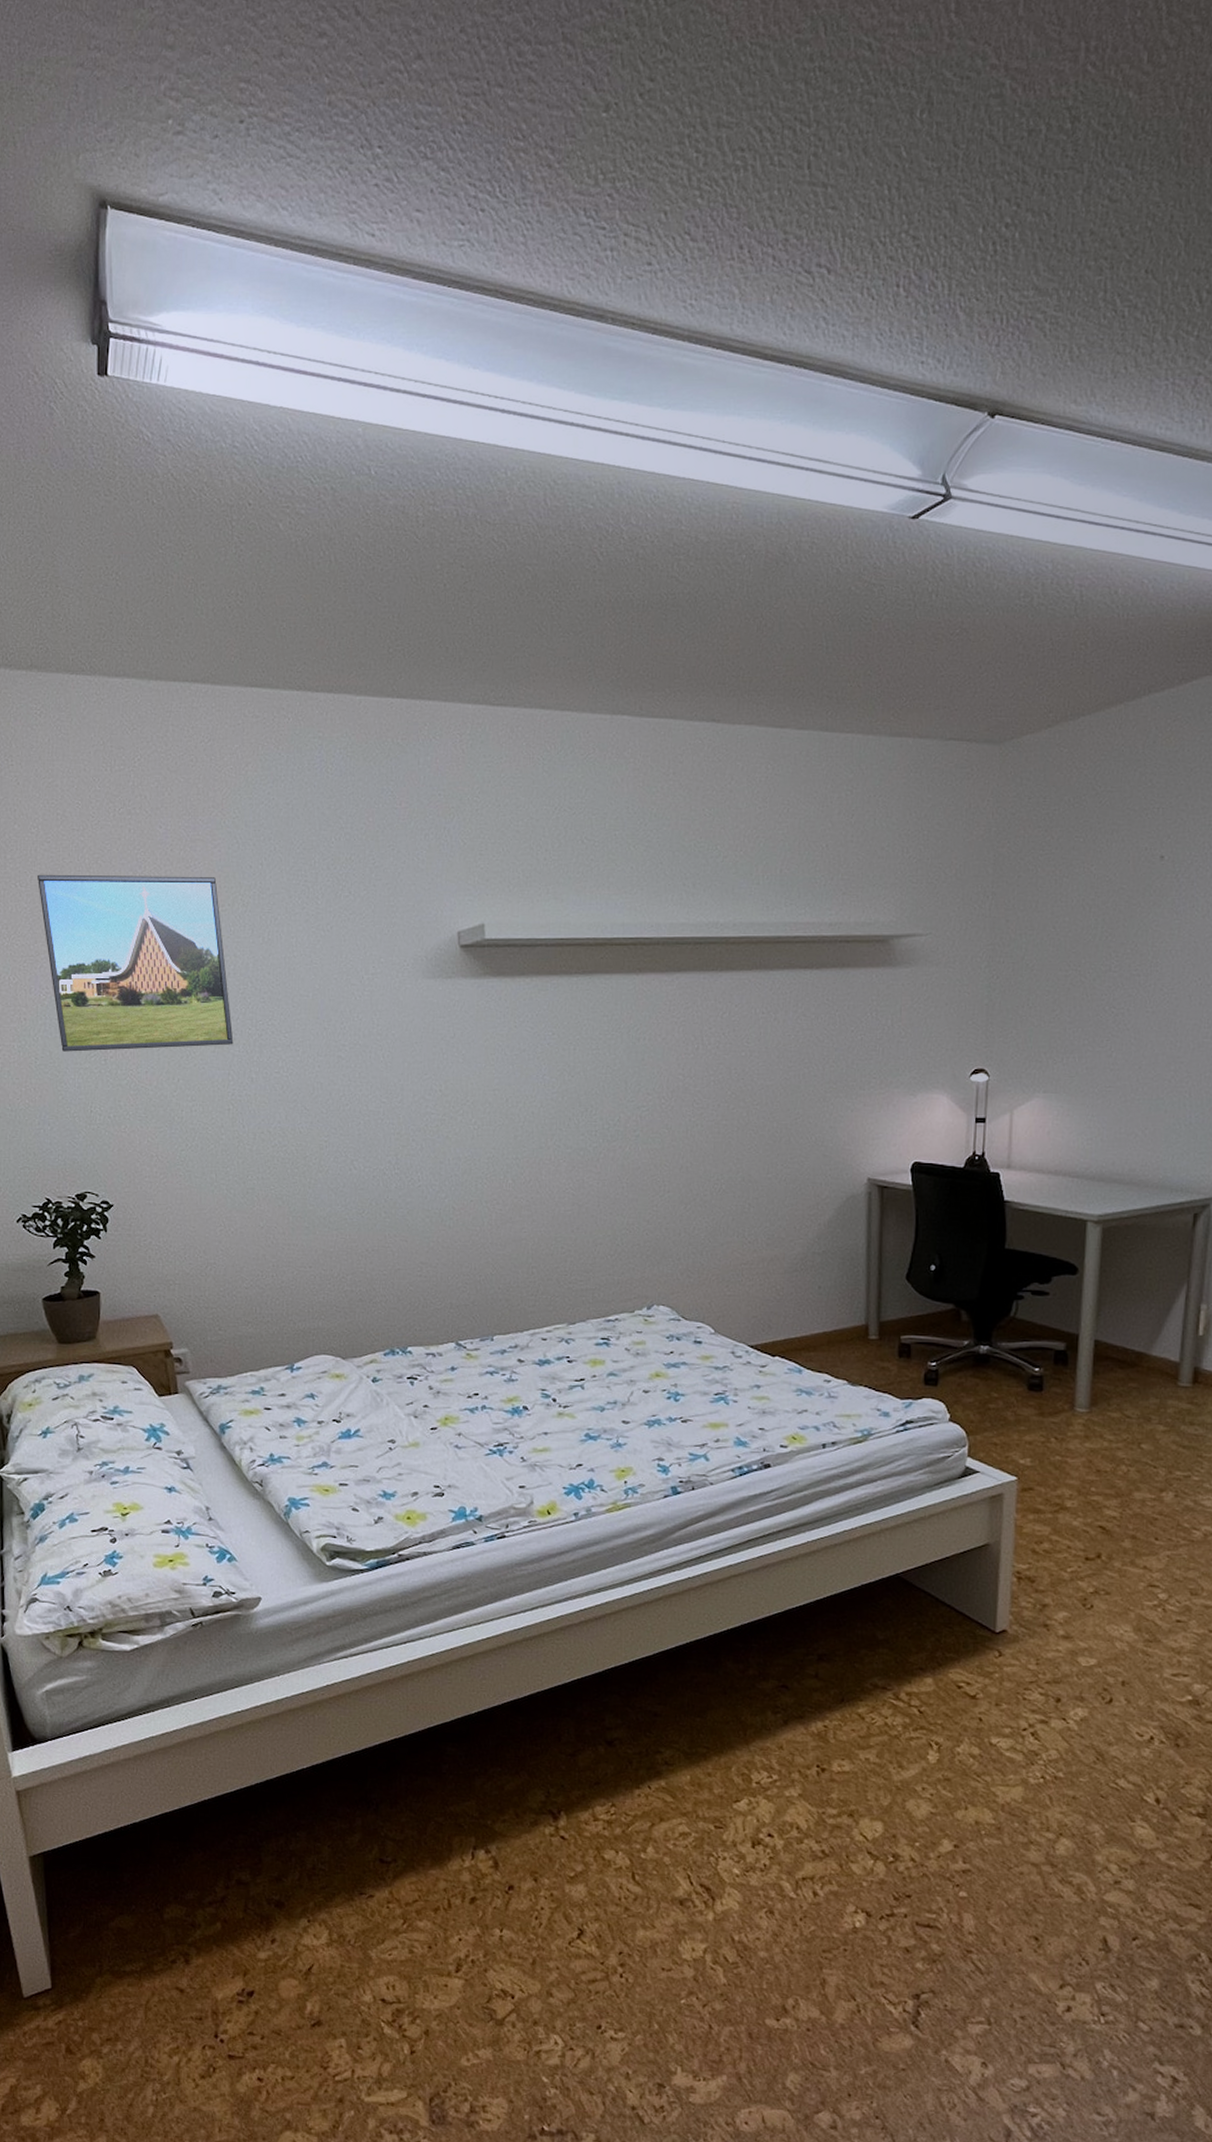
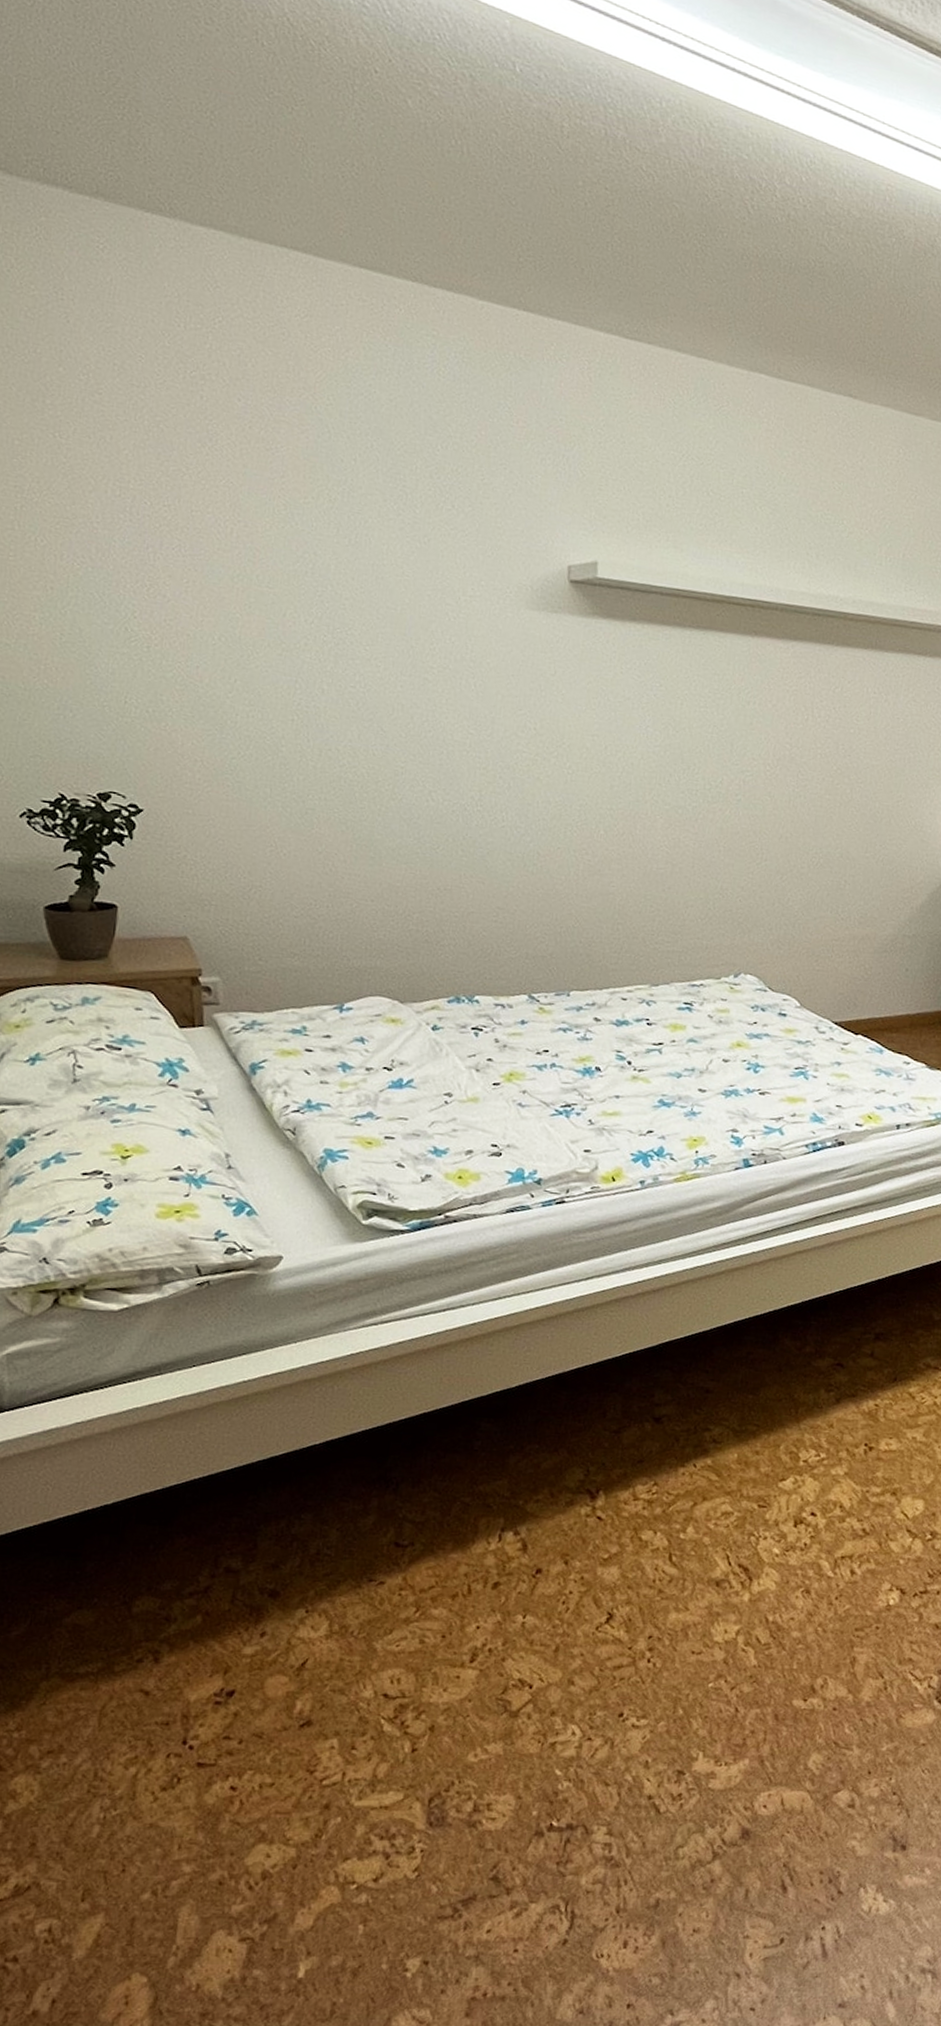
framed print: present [38,874,234,1052] -> none [82,427,305,650]

